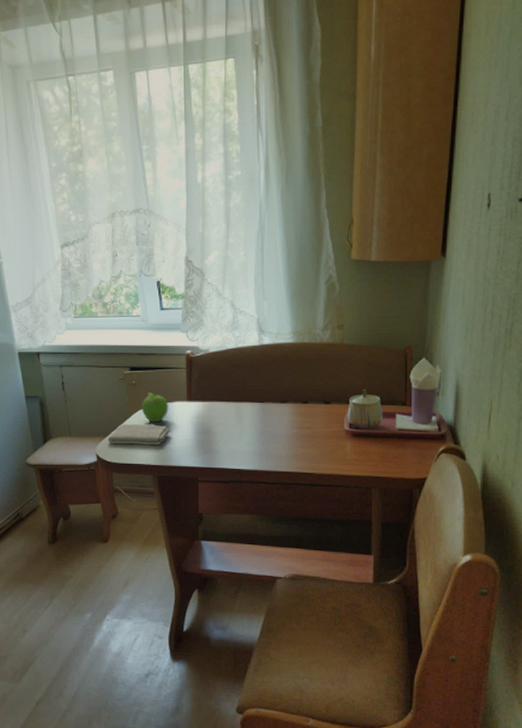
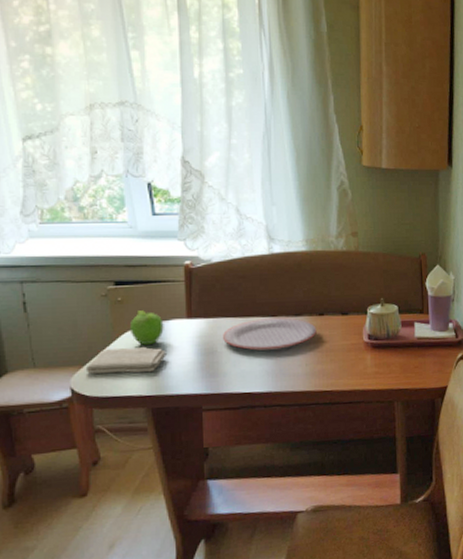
plate: none [217,404,300,434] -> present [223,317,317,351]

